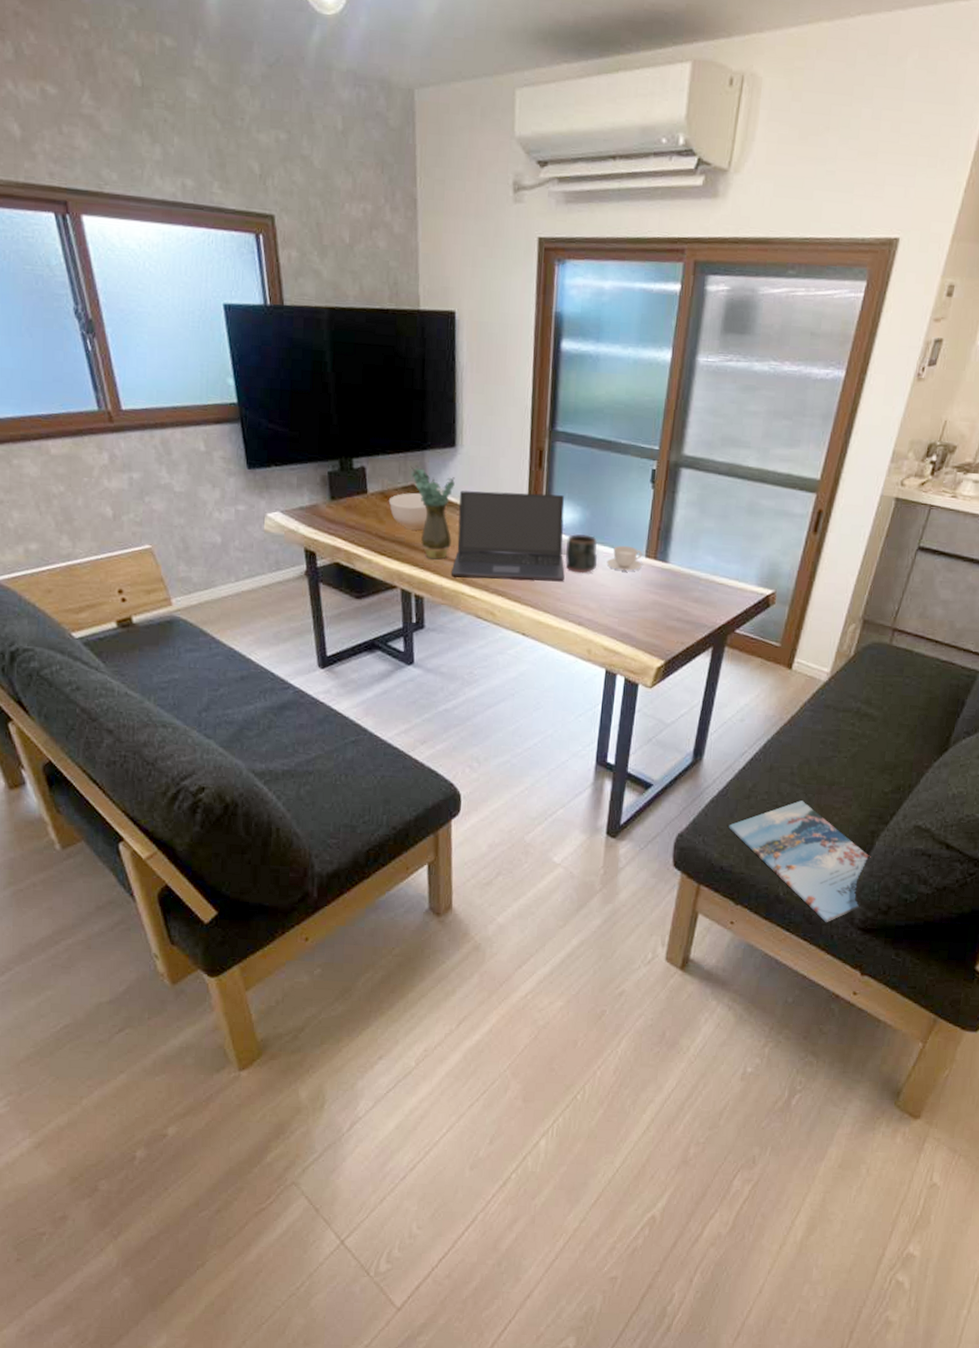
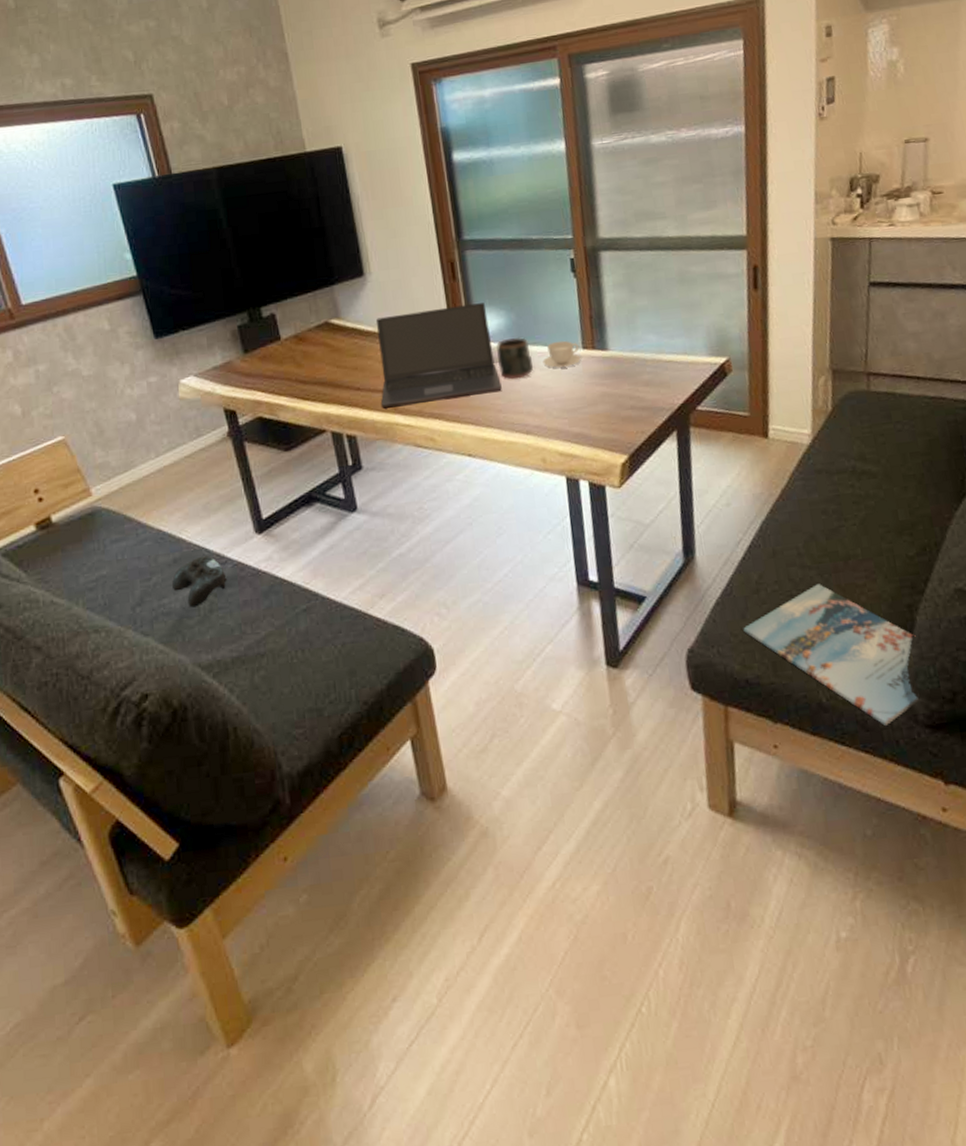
control: none [237,678,287,722] -> present [172,555,227,608]
bowl: present [388,492,428,531] -> none [303,328,347,369]
vase: present [410,465,455,560] -> none [321,302,376,394]

